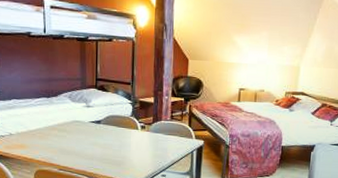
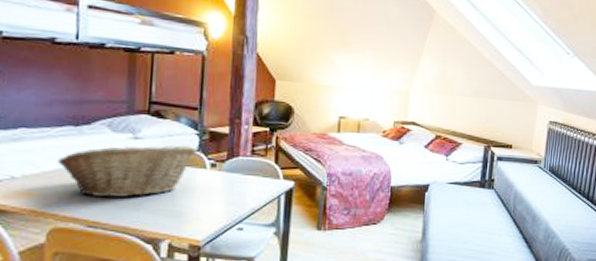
fruit basket: none [38,111,131,150] -> present [58,145,197,198]

